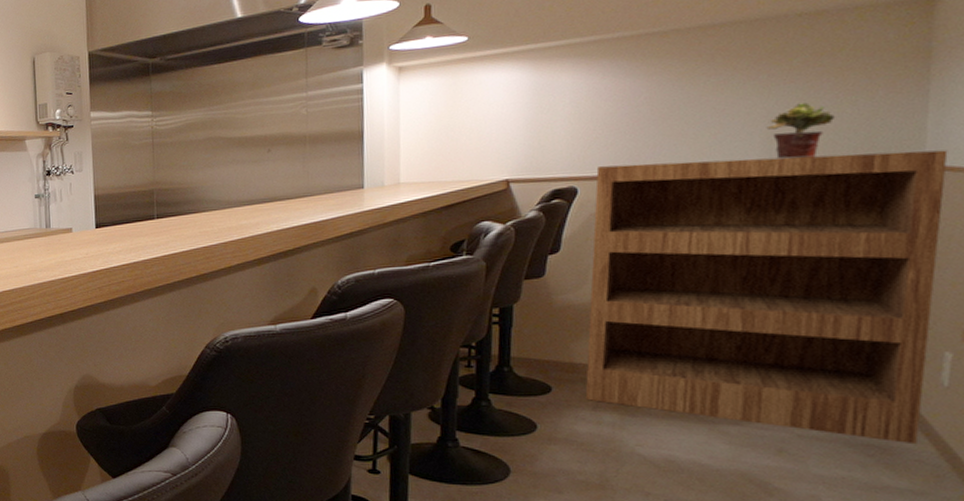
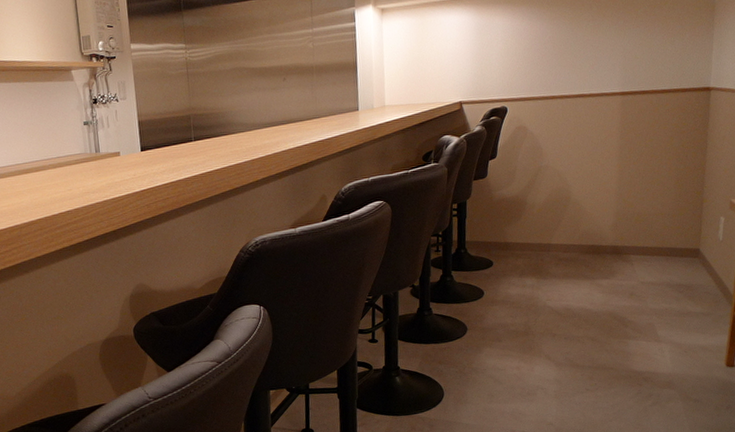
bookshelf: present [585,150,948,445] -> none [514,76,723,282]
potted plant: present [766,102,836,159] -> none [623,42,662,84]

